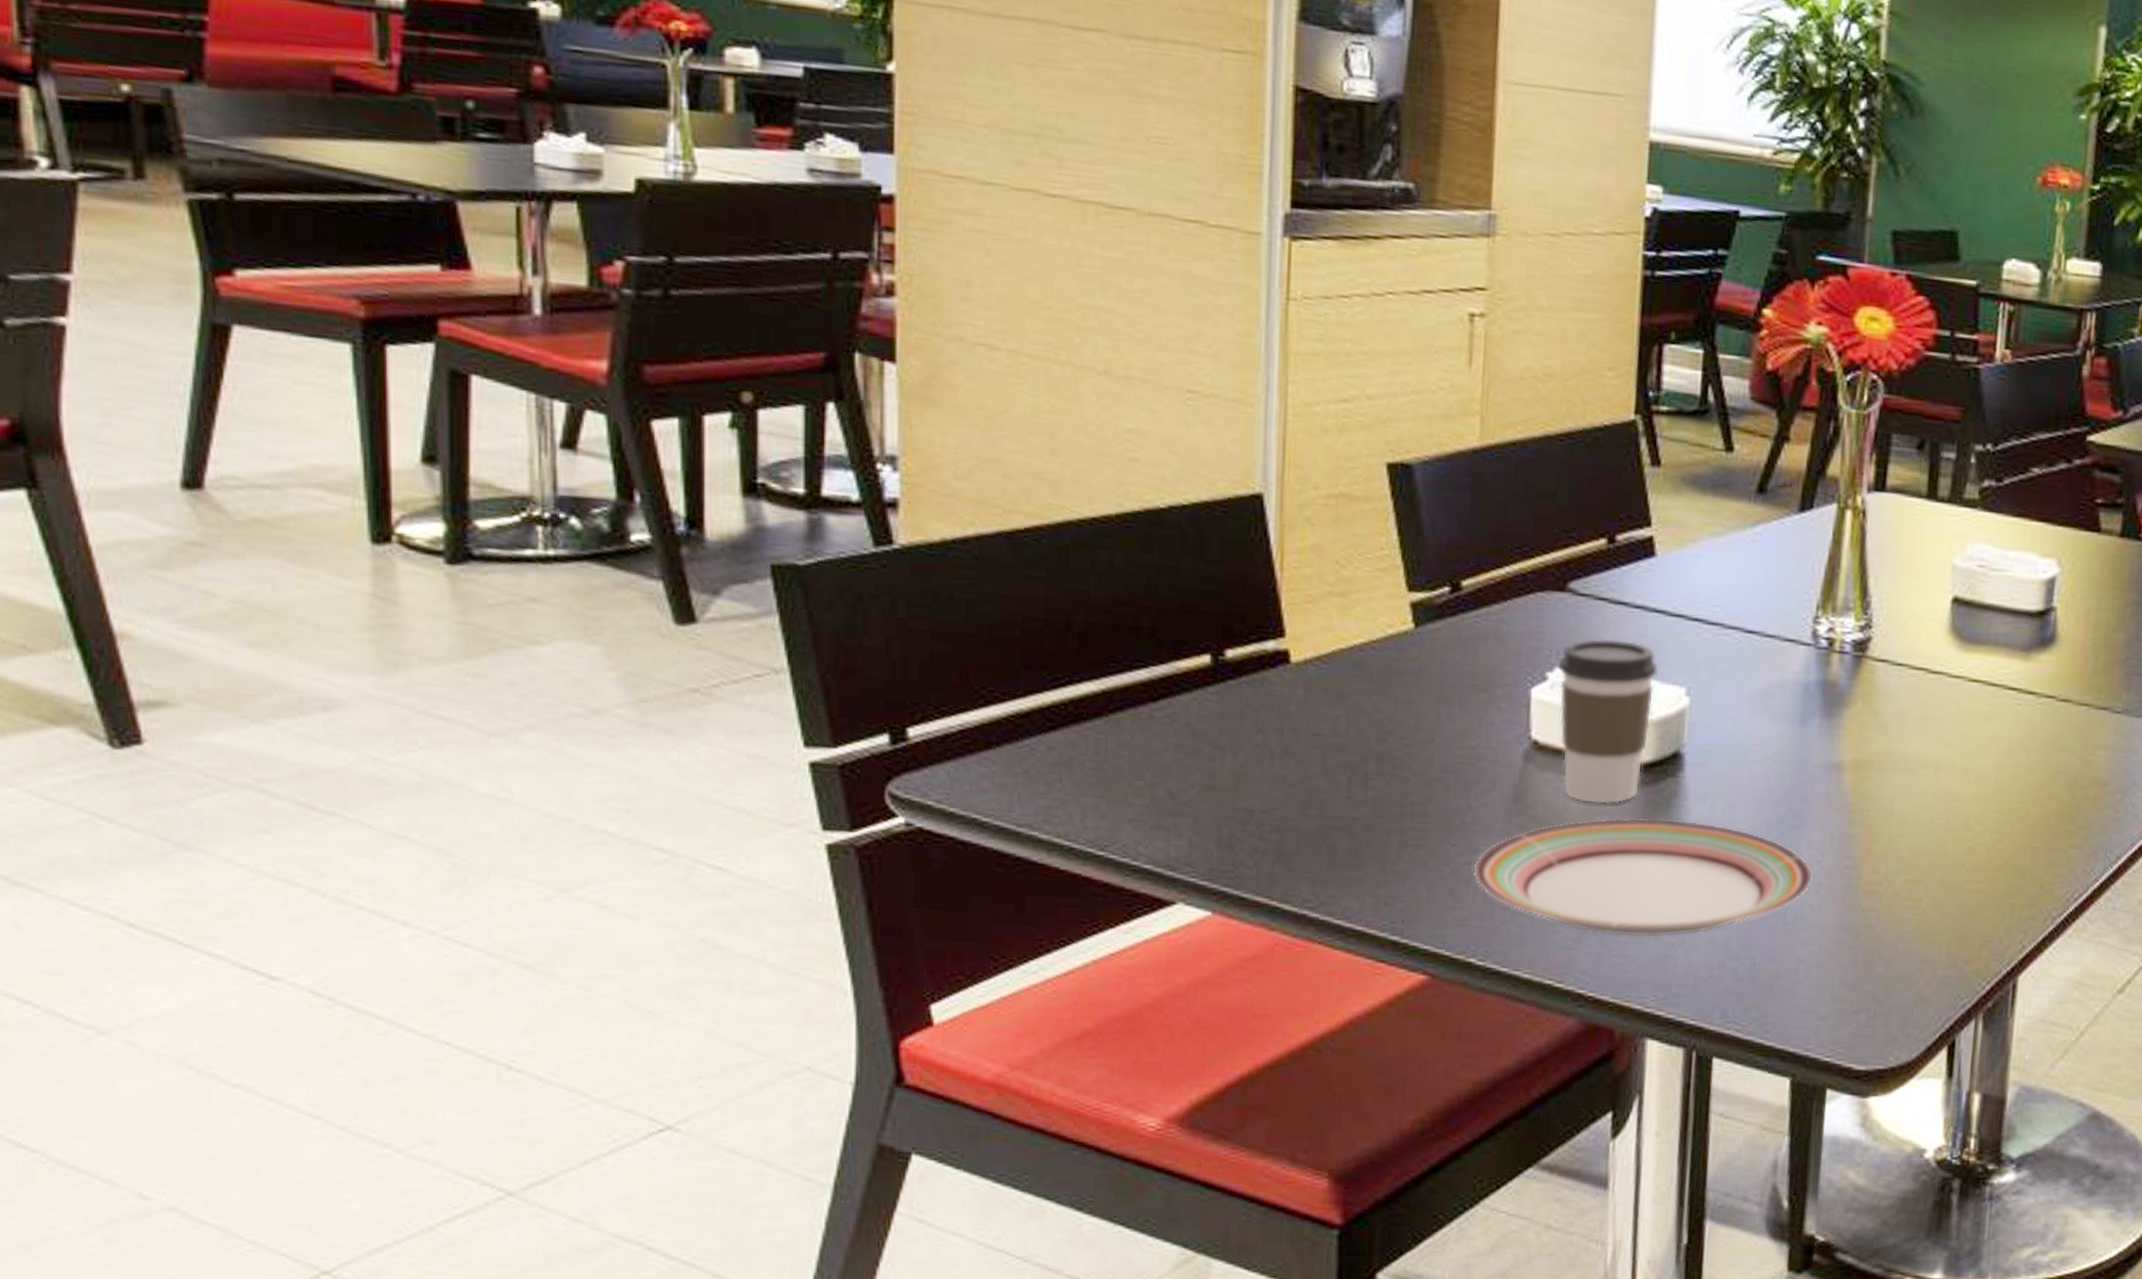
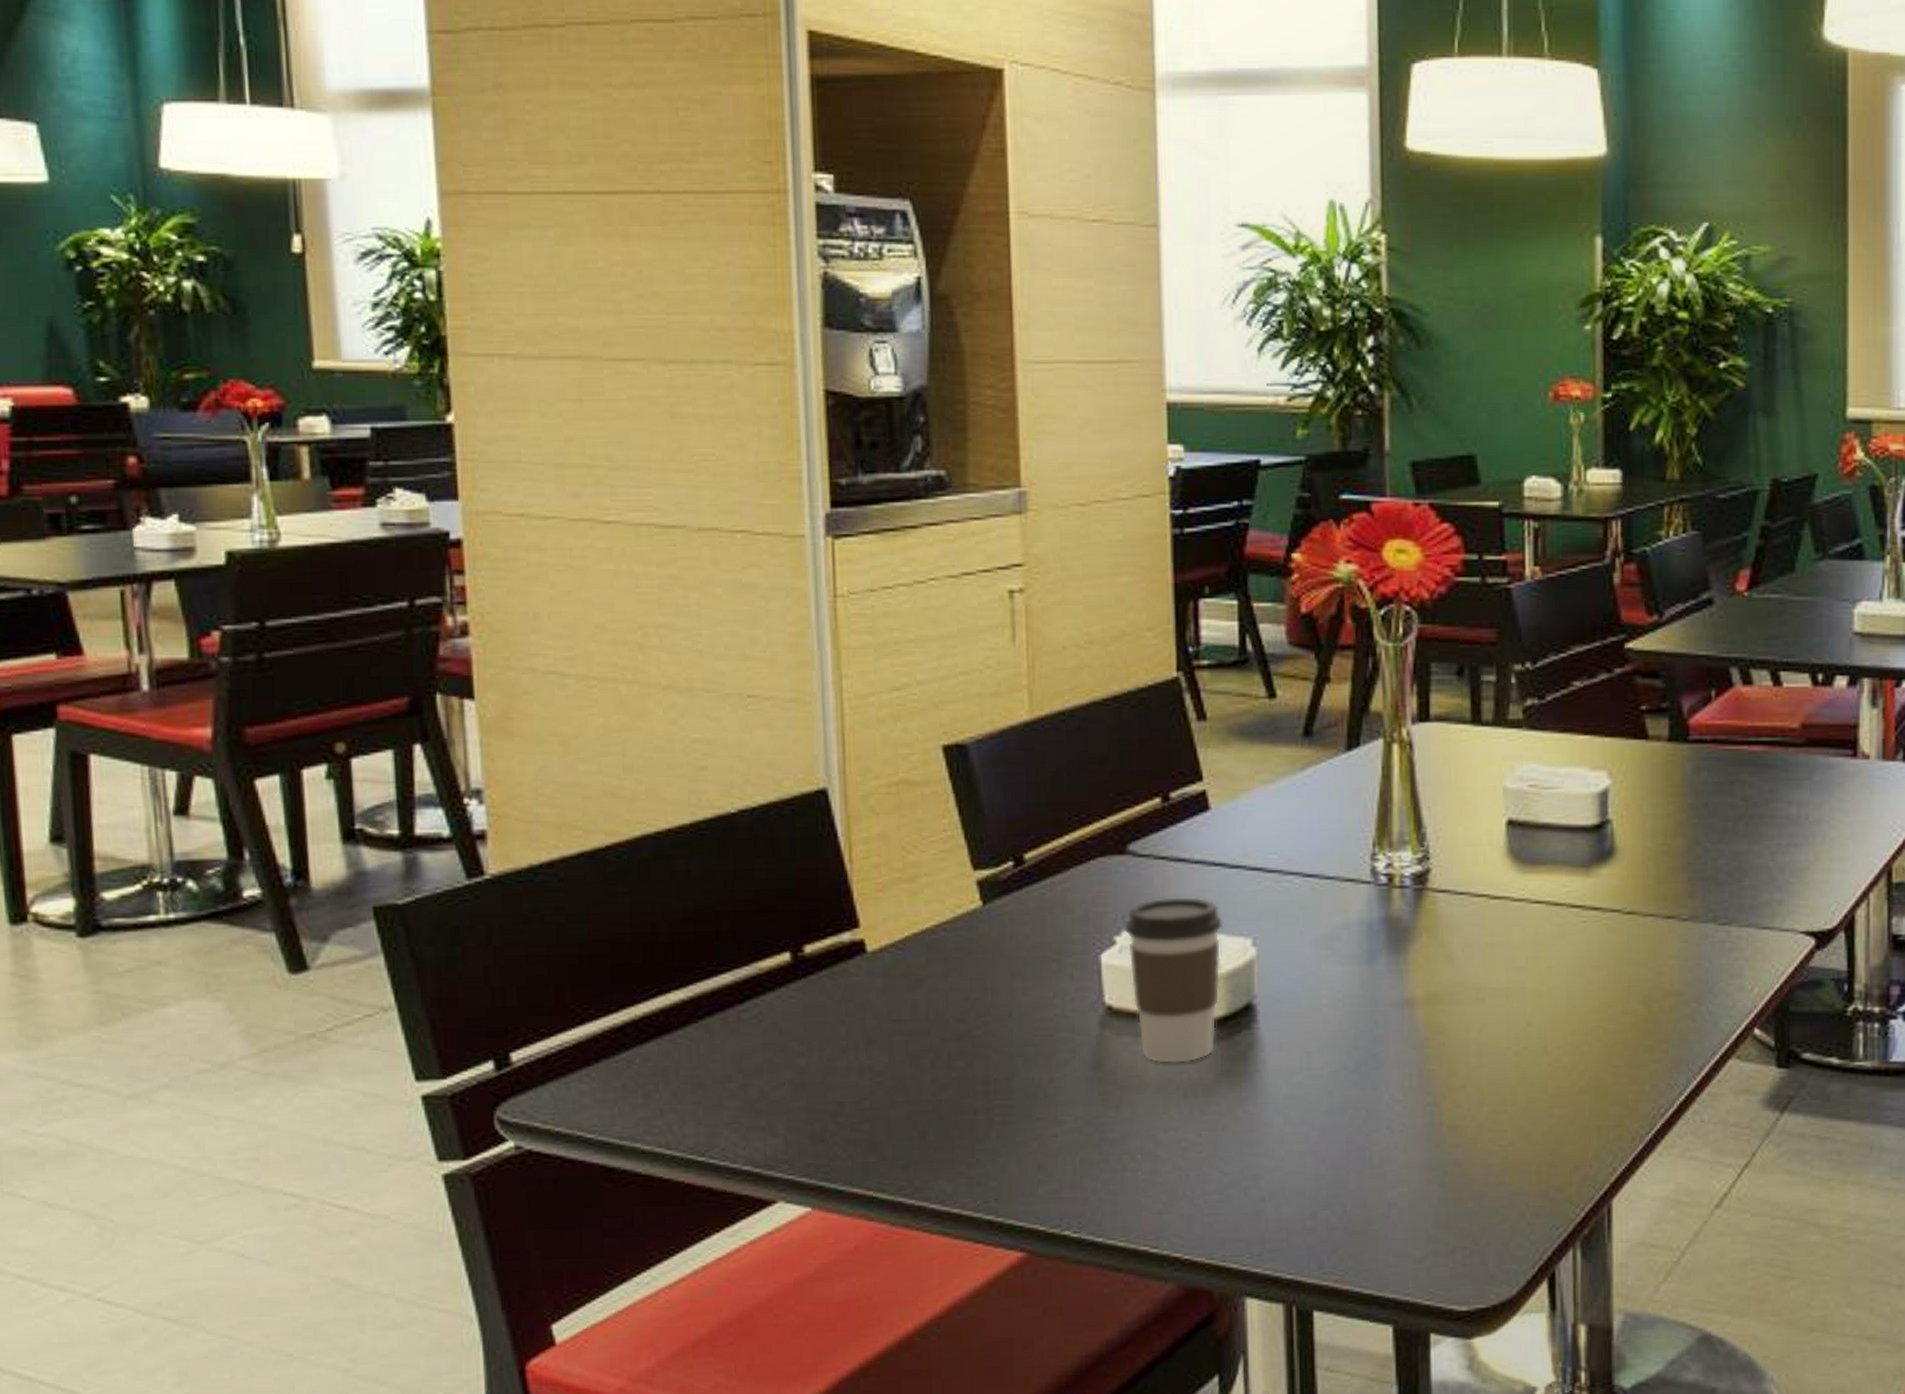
plate: present [1473,817,1814,938] -> none [1060,1071,1396,1195]

